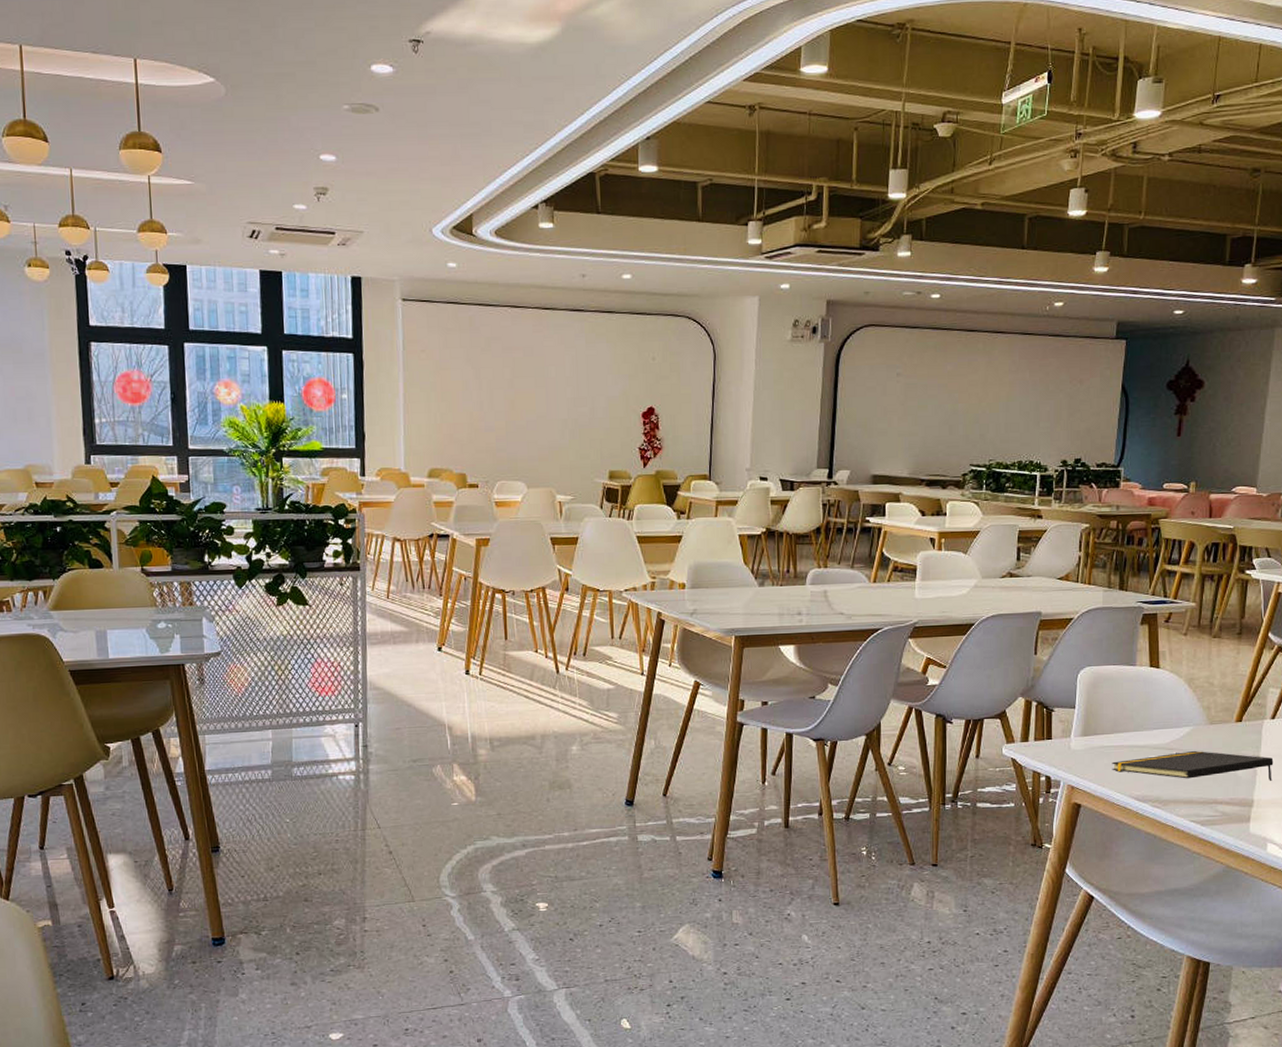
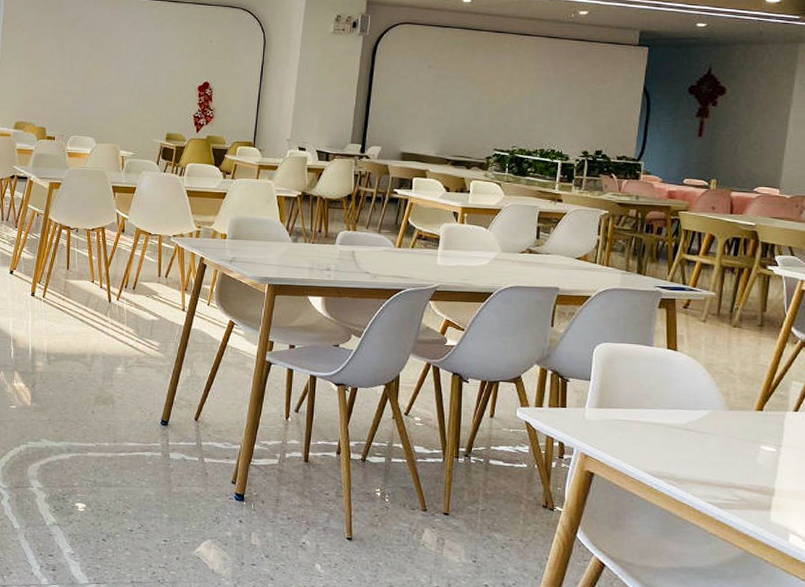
notepad: present [1112,751,1274,781] -> none [626,434,797,472]

